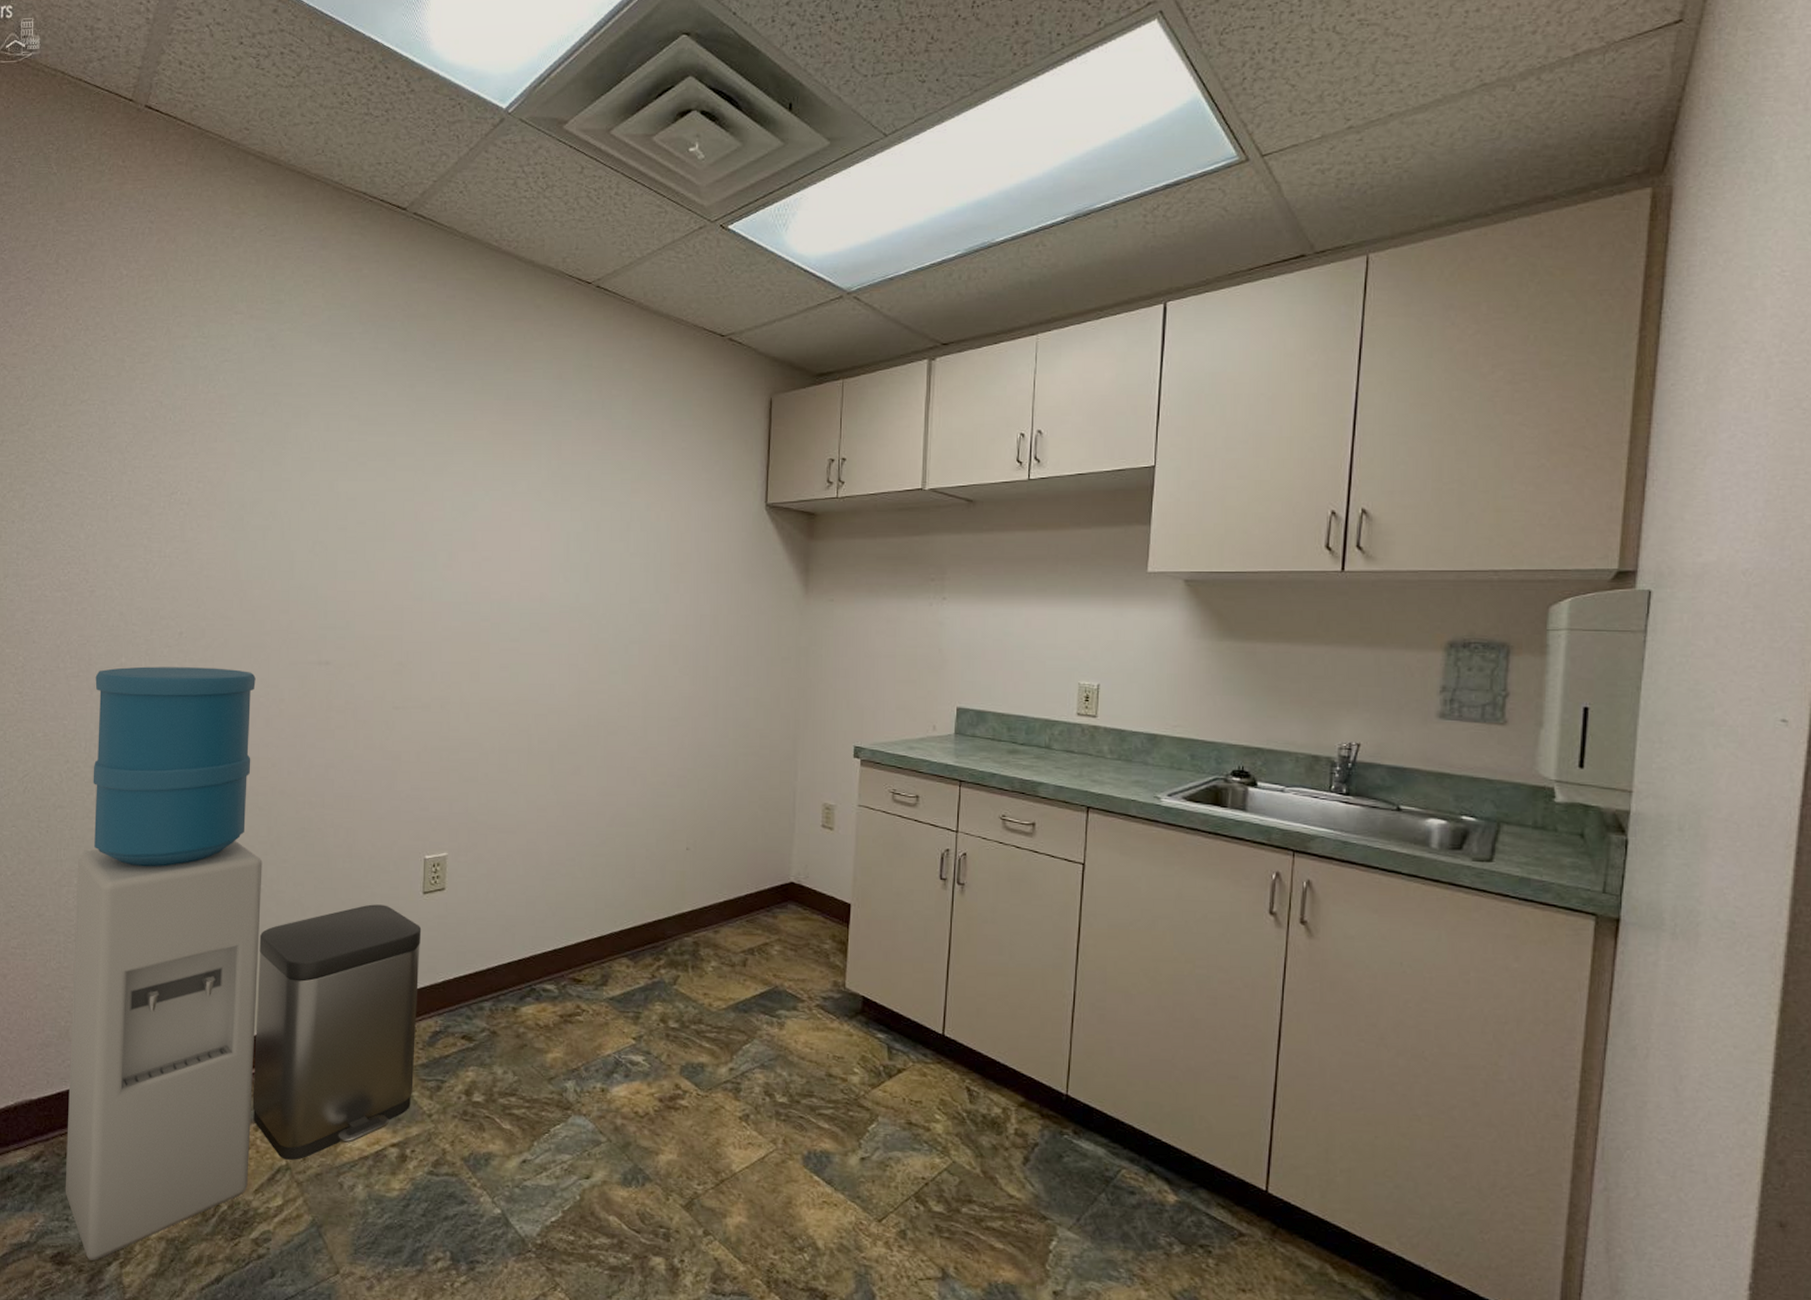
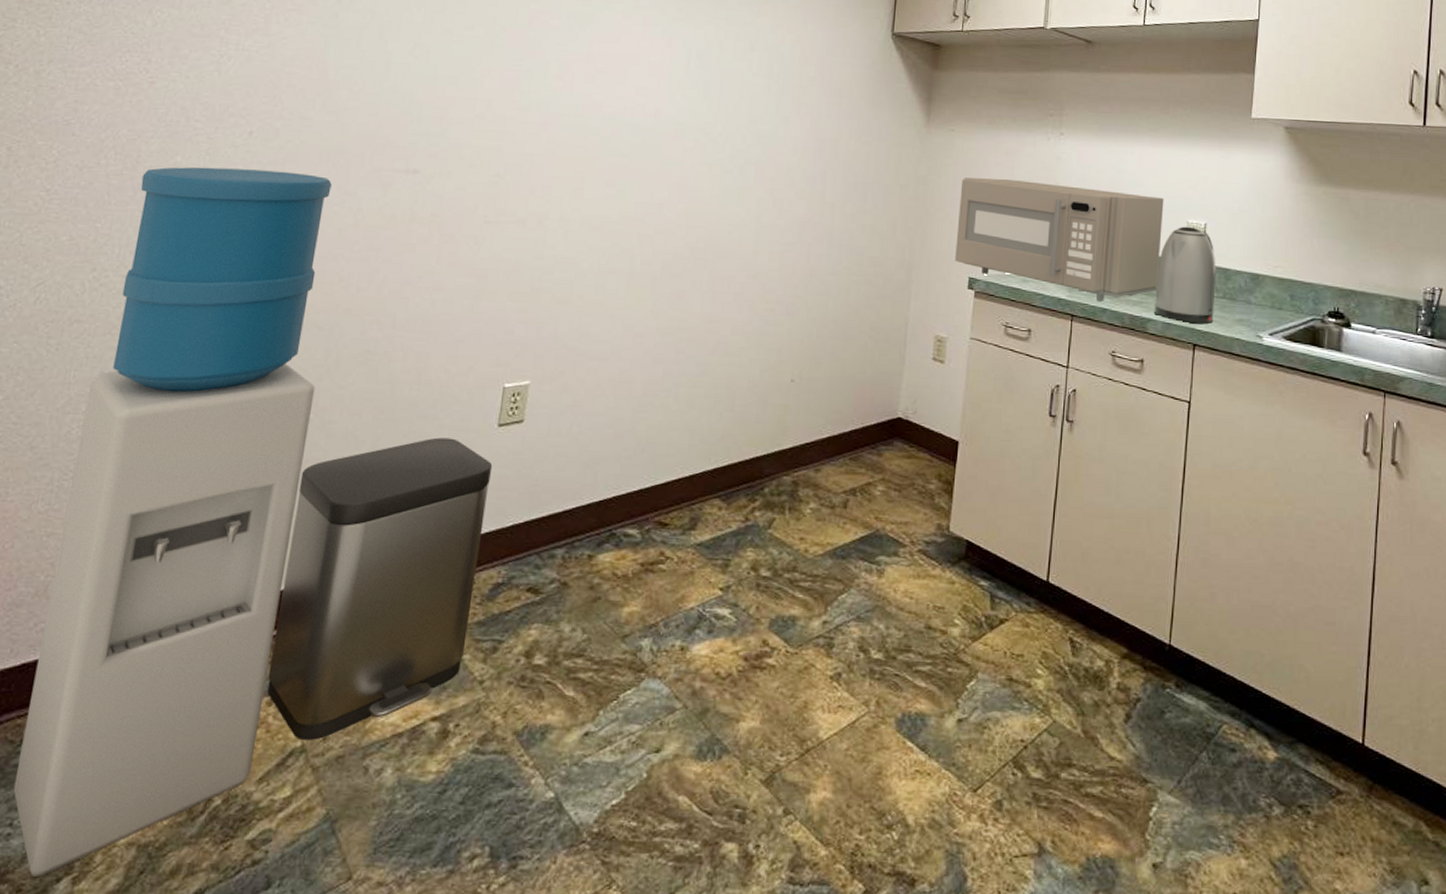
microwave: none [840,646,1054,767] -> present [955,177,1164,302]
kettle: none [1045,688,1110,787] -> present [1154,226,1216,324]

